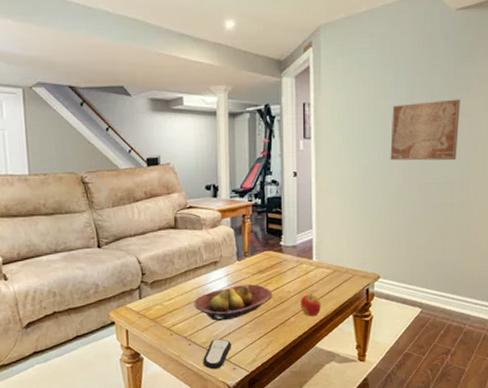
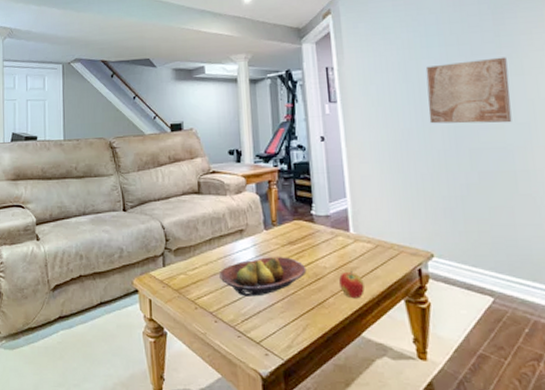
remote control: present [202,338,231,370] -> none [230,316,262,353]

